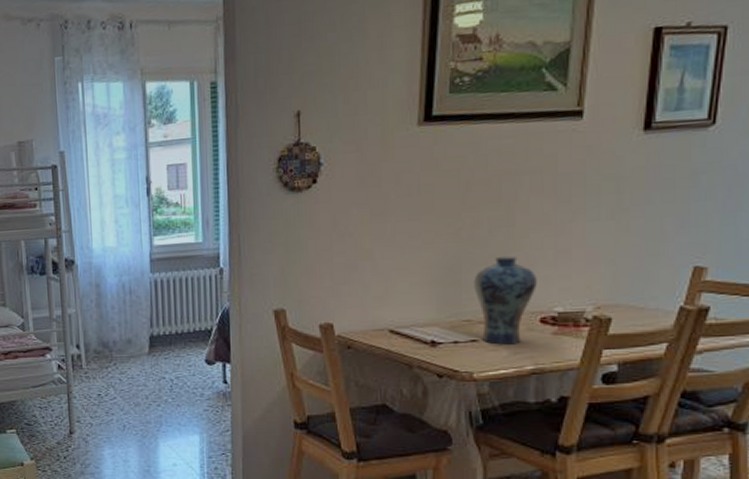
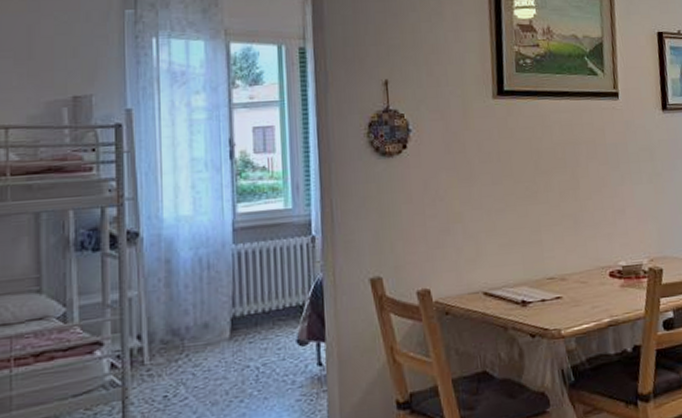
vase: present [473,255,537,345] -> none [552,216,603,300]

